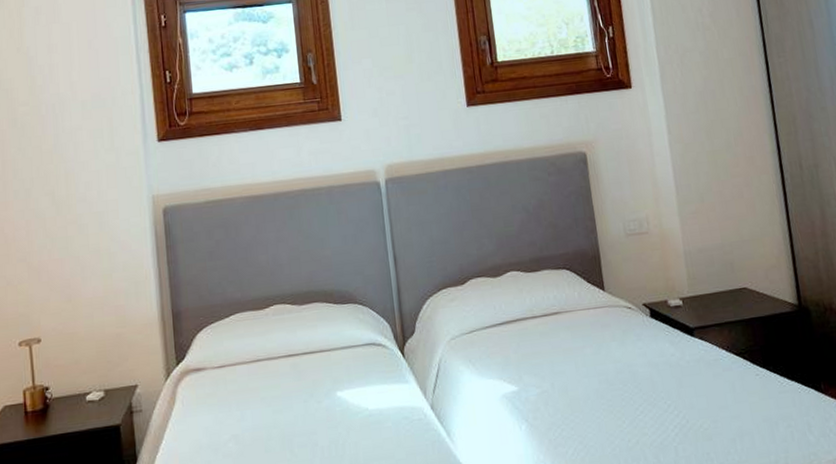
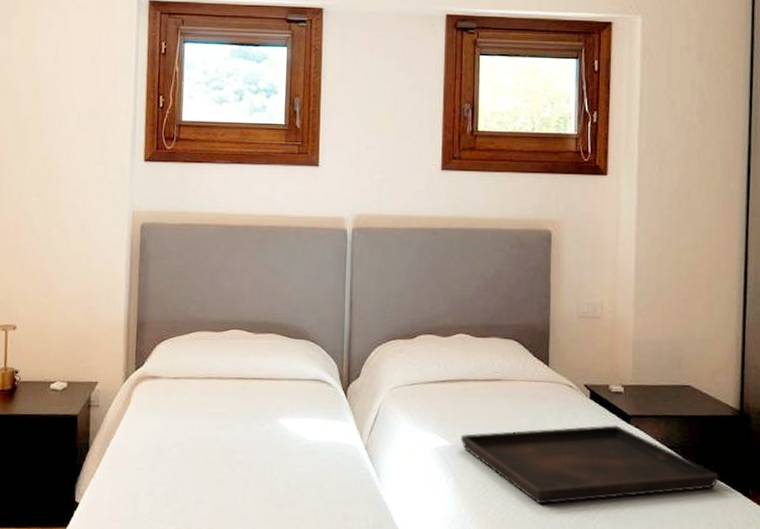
serving tray: none [527,340,790,436] -> present [460,425,719,505]

